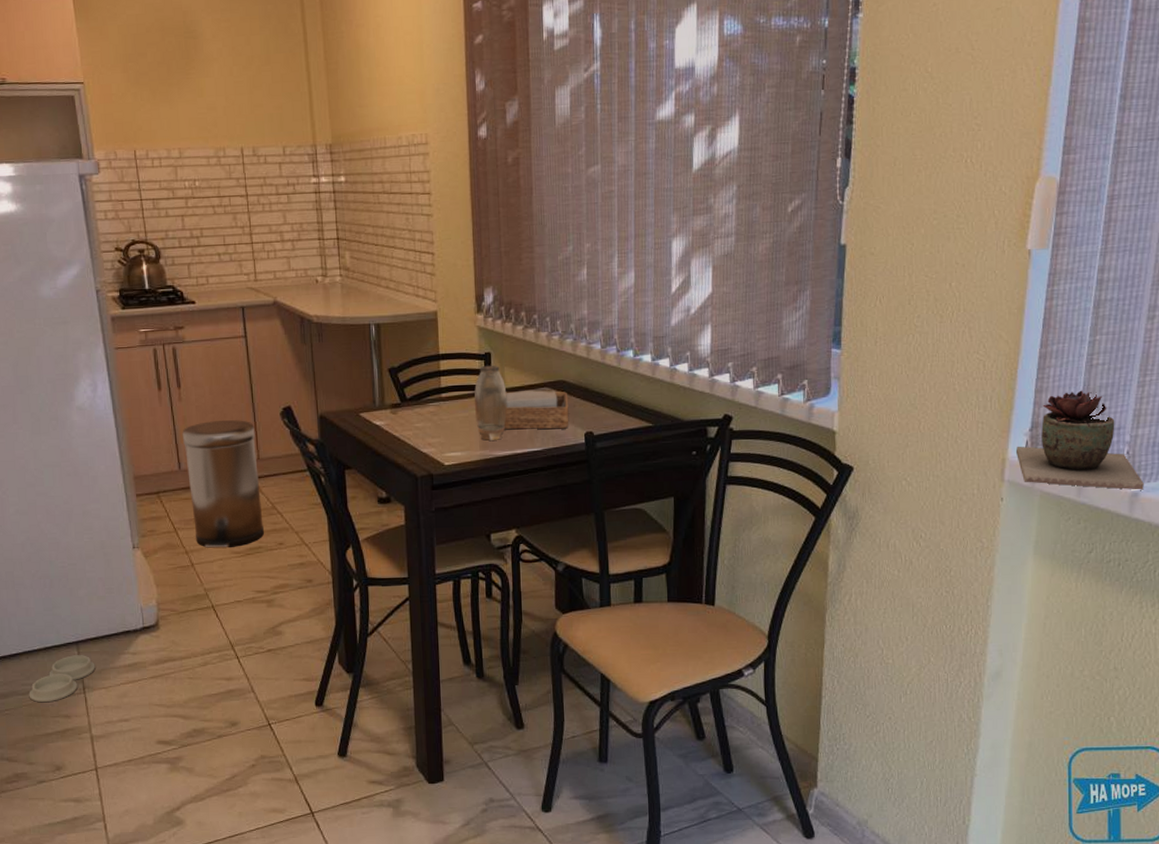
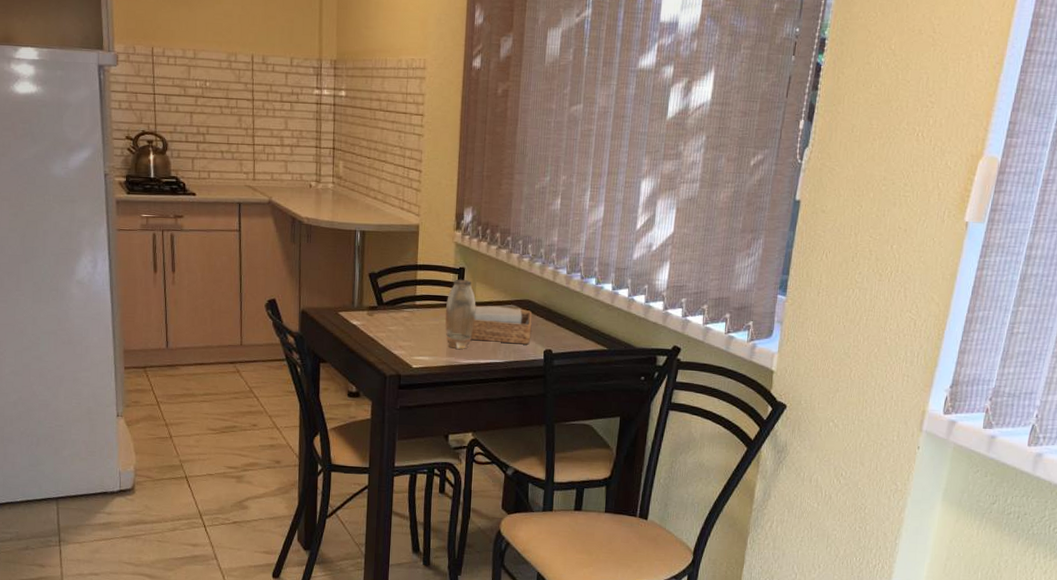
pet bowl: present [28,655,96,703] -> none [8,510,72,551]
pedal bin: present [182,420,264,549] -> none [172,306,240,425]
succulent plant: present [1015,390,1144,490] -> none [935,355,1049,452]

